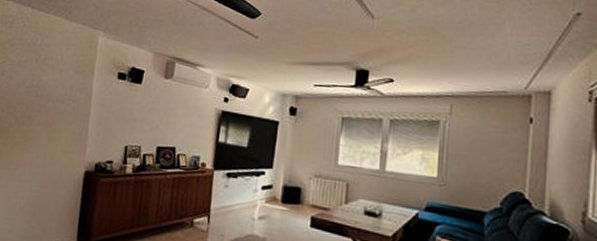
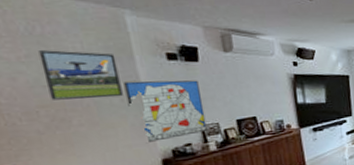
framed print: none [27,57,81,106] -> present [38,49,123,100]
wall art: none [76,93,136,153] -> present [124,80,207,144]

